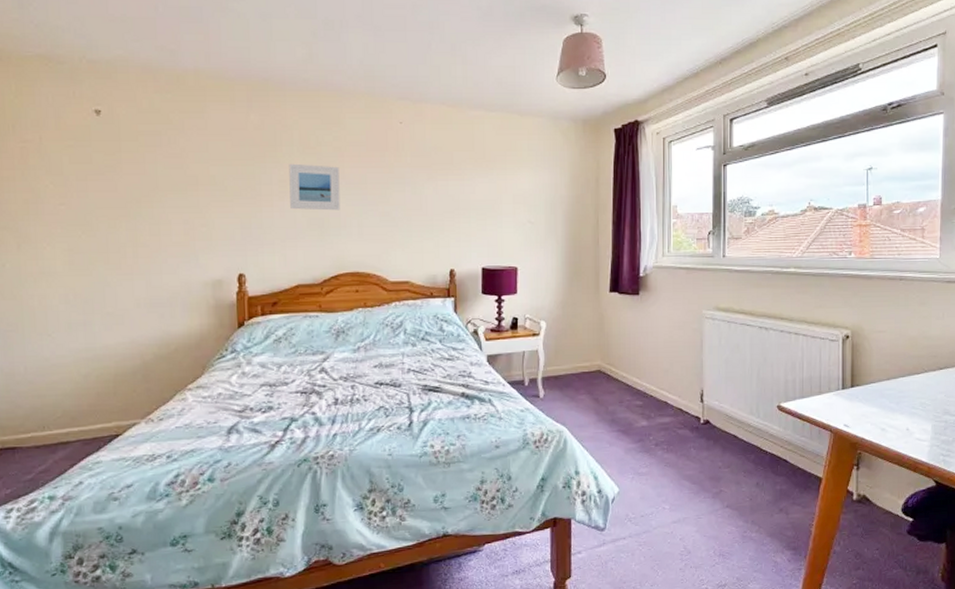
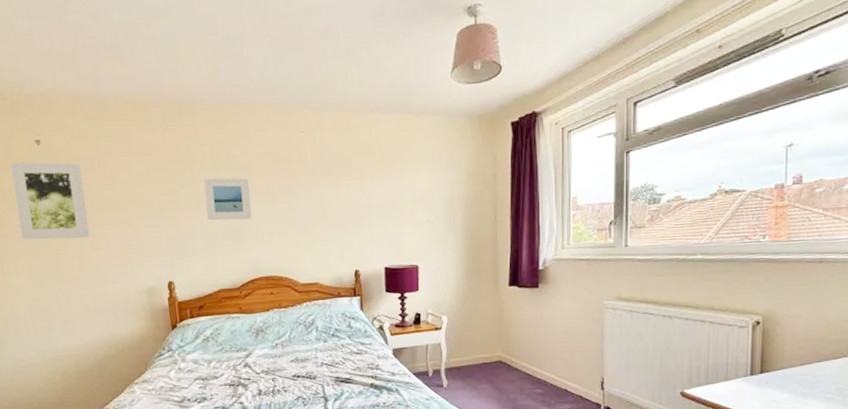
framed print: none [61,132,150,221] -> present [10,162,90,240]

